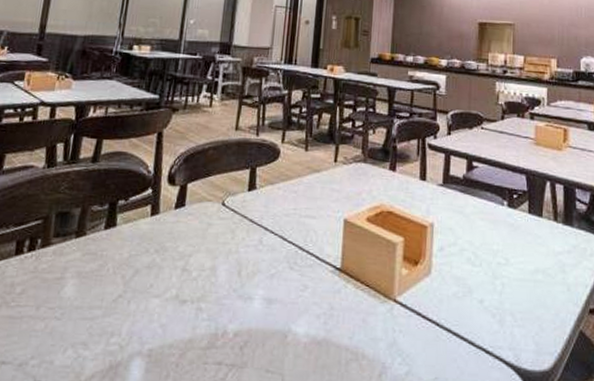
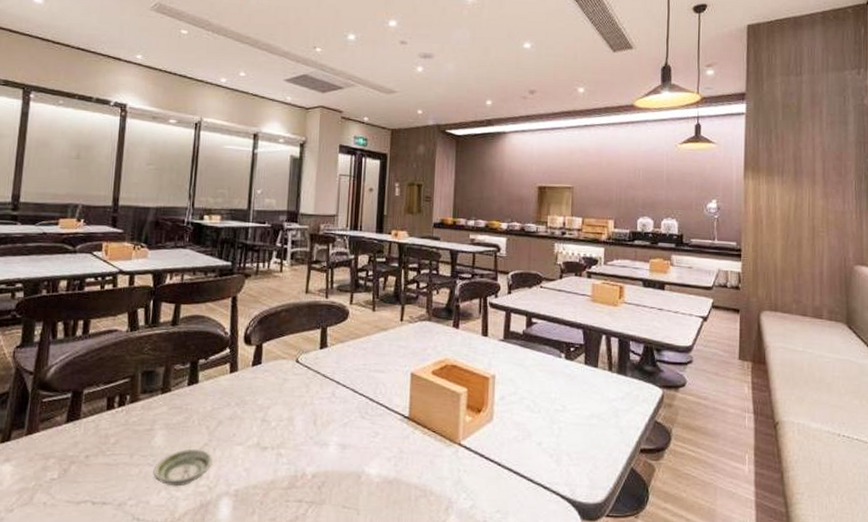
saucer: none [60,300,127,345] -> present [153,448,213,487]

